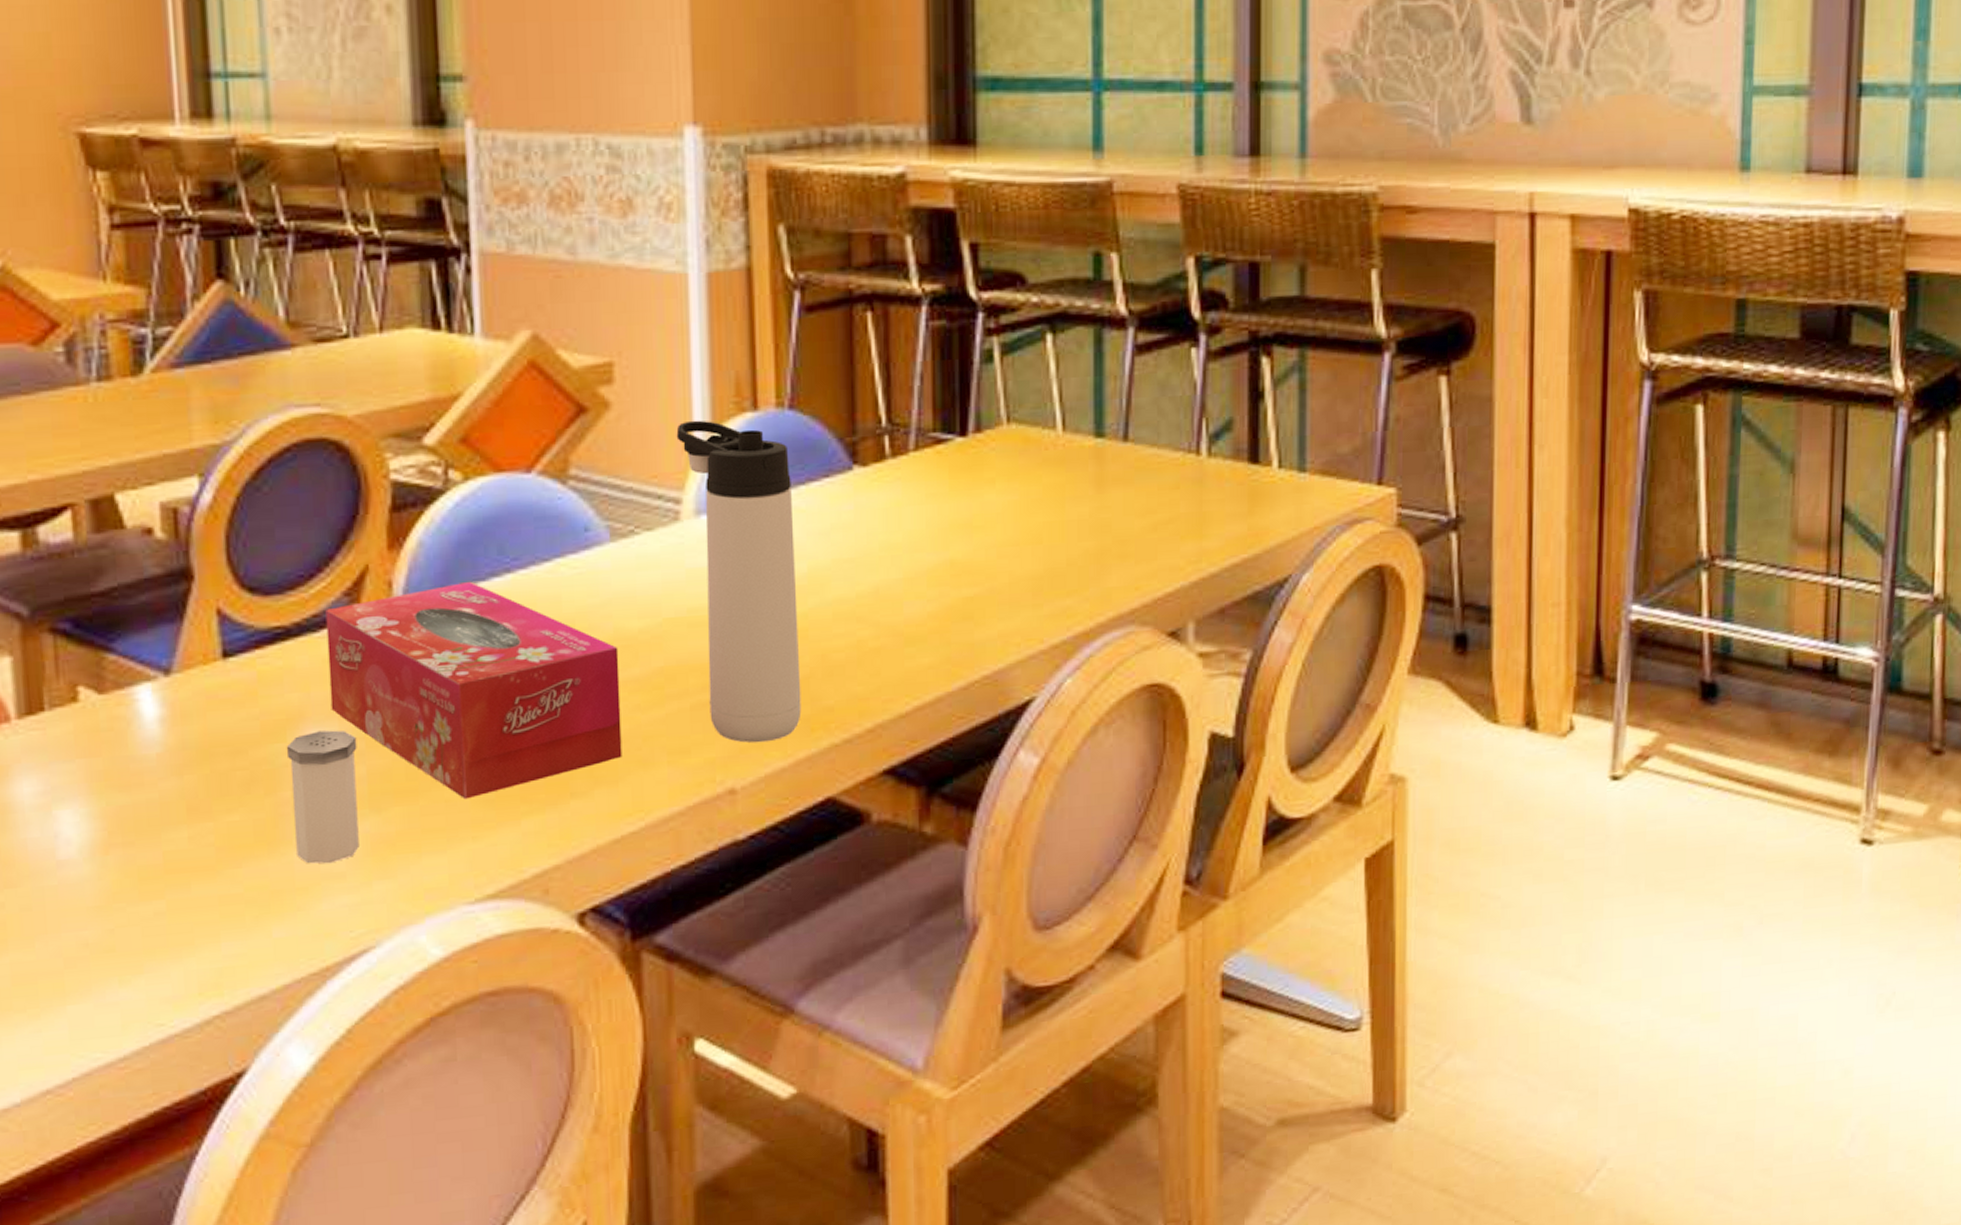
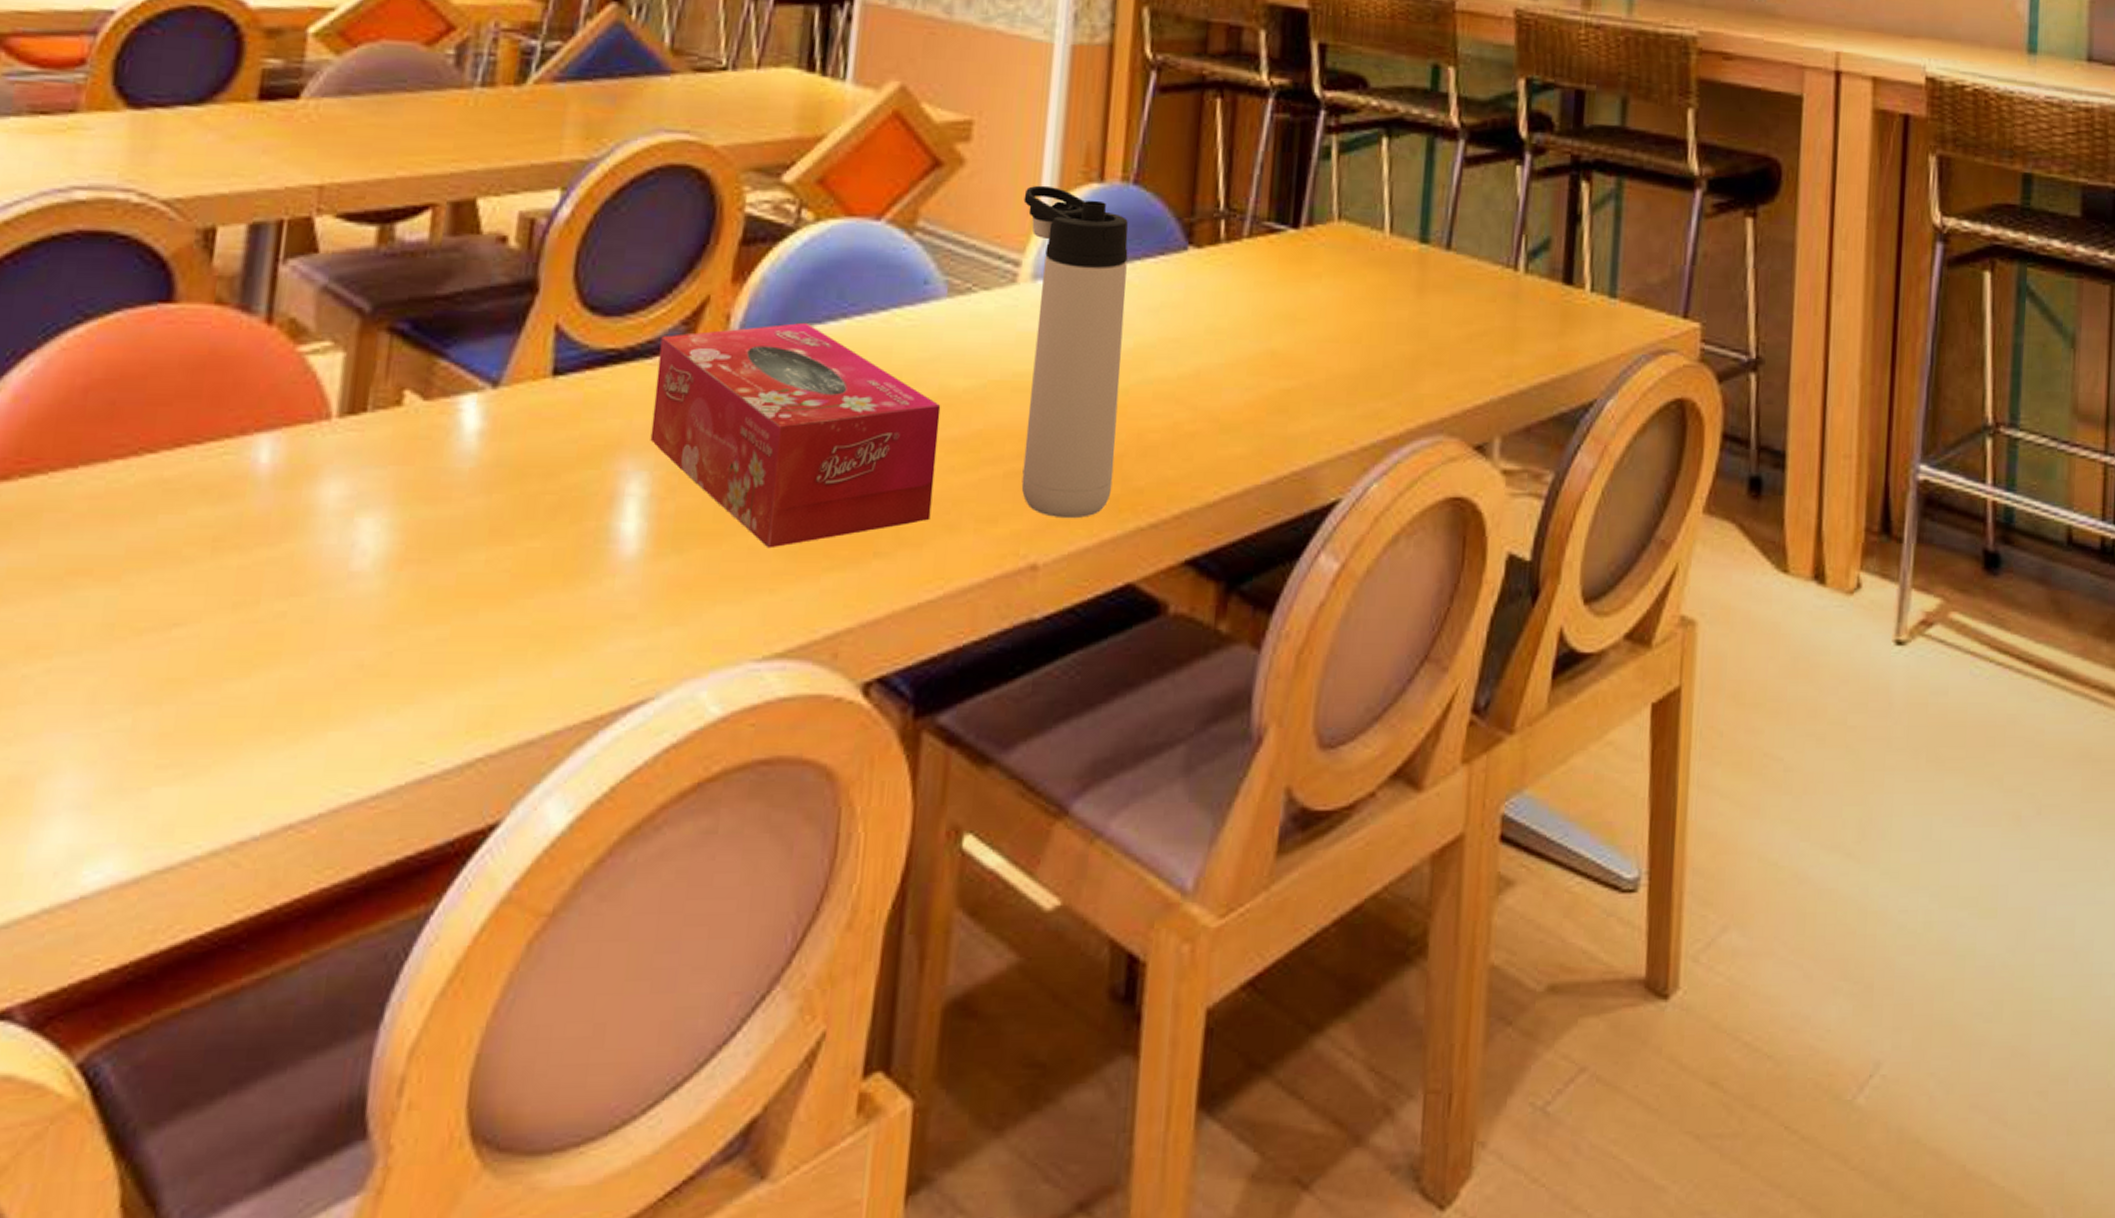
salt shaker: present [287,730,359,864] -> none [591,461,671,603]

